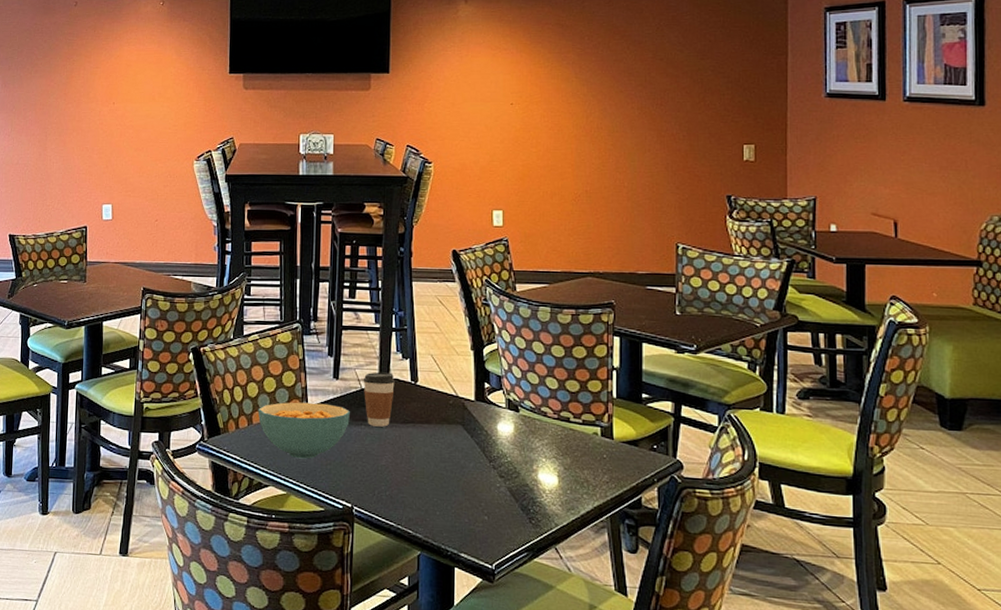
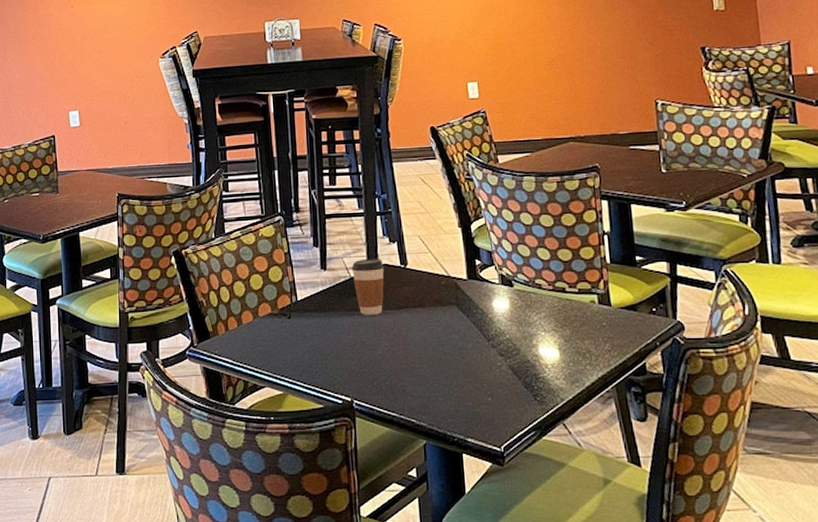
cereal bowl: present [258,402,350,459] -> none [246,296,342,356]

